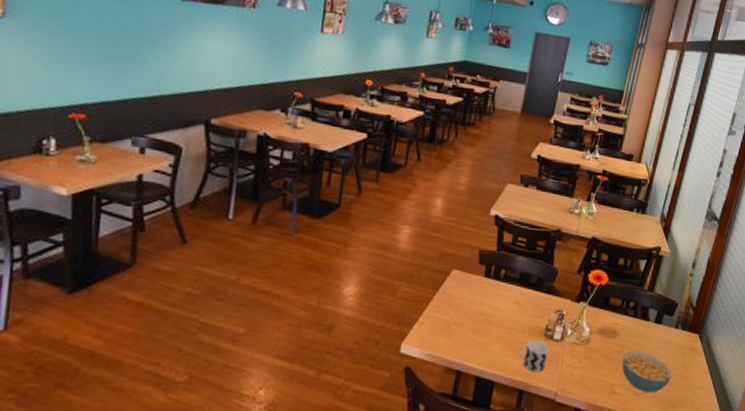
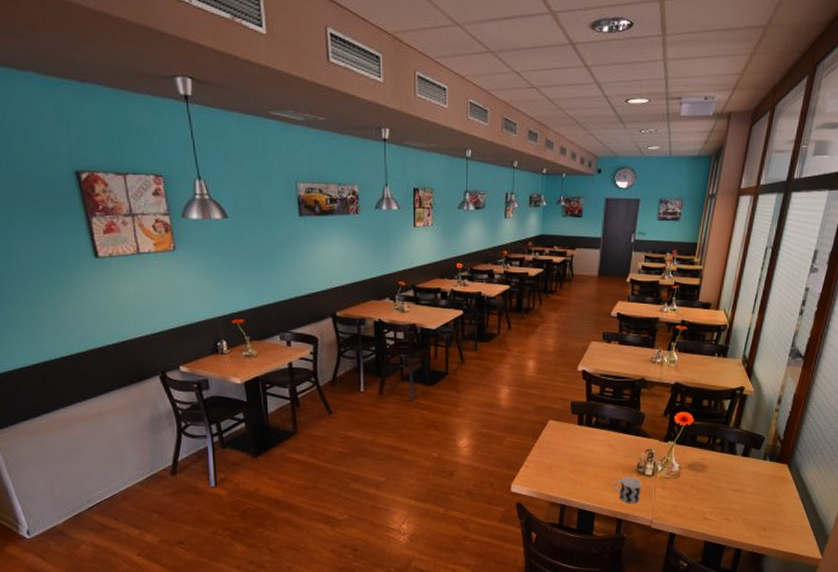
cereal bowl: present [622,351,672,392] -> none [712,482,762,518]

